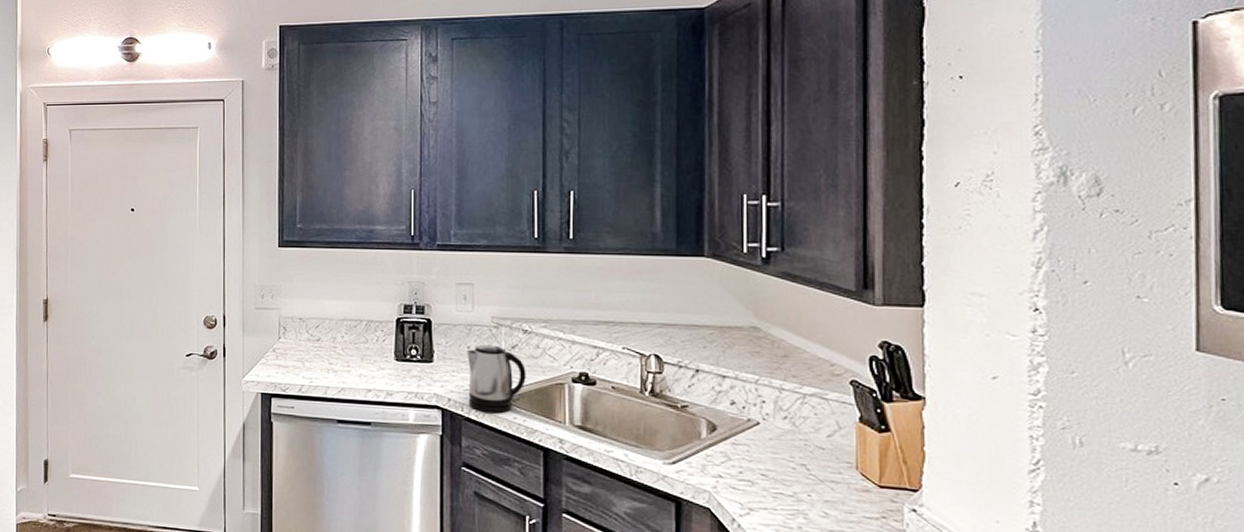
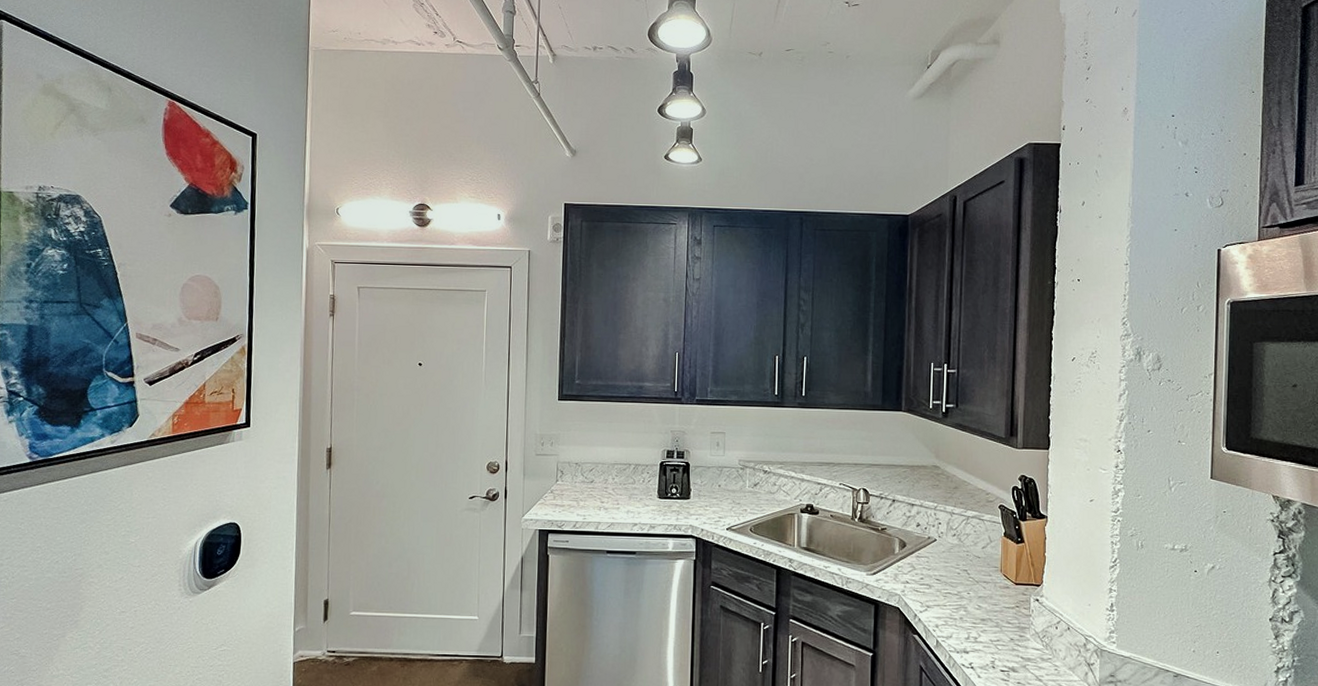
kettle: present [467,344,526,414] -> none [718,483,765,540]

